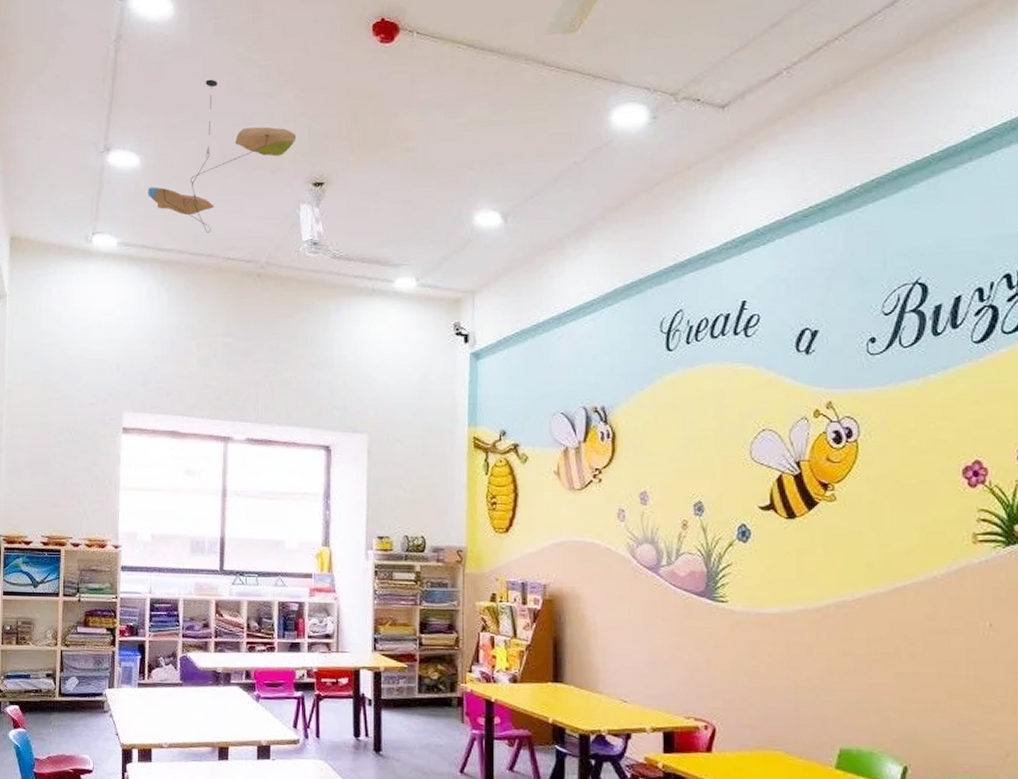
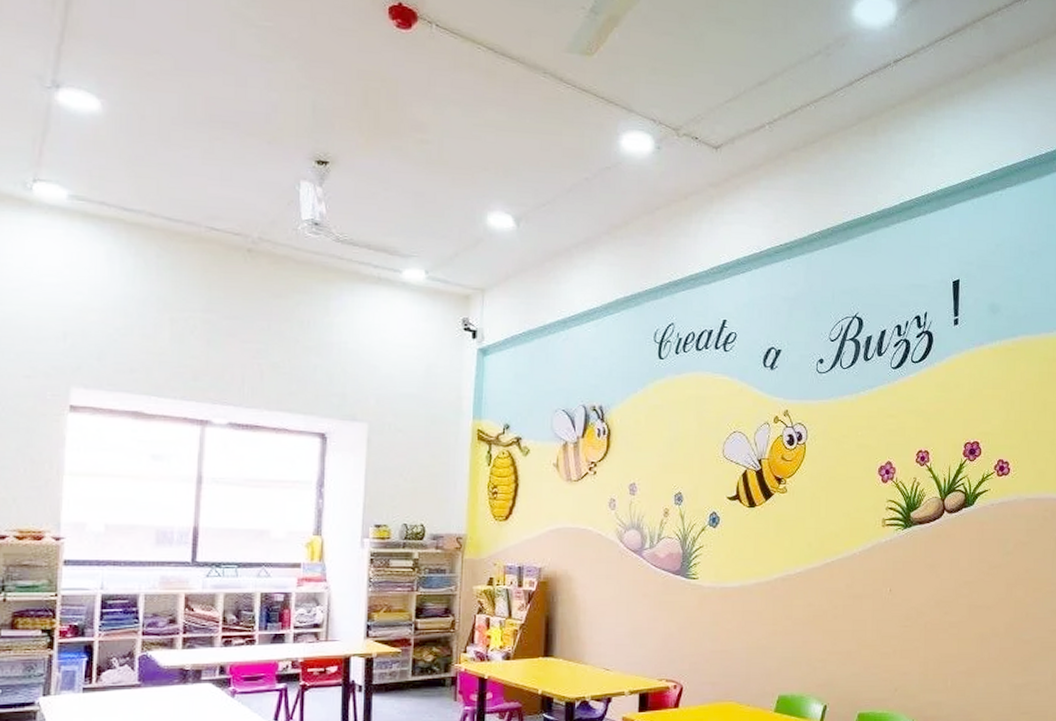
ceiling mobile: present [148,79,297,233] -> none [111,28,299,198]

